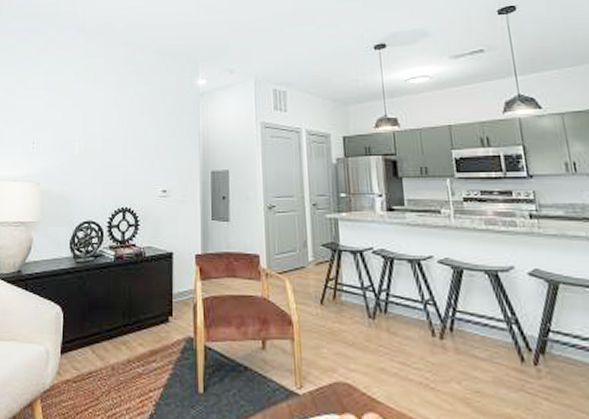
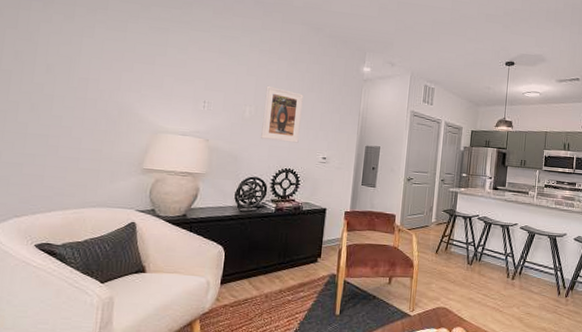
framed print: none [93,116,134,177] -> present [261,85,303,143]

